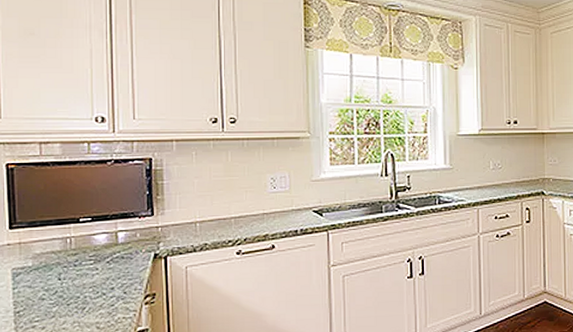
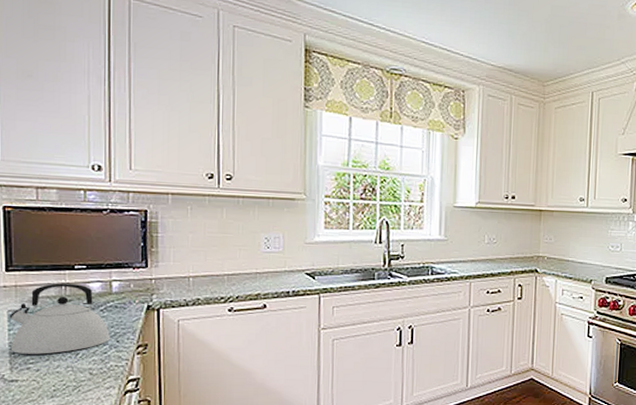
kettle: none [13,237,117,312] -> present [9,283,110,354]

